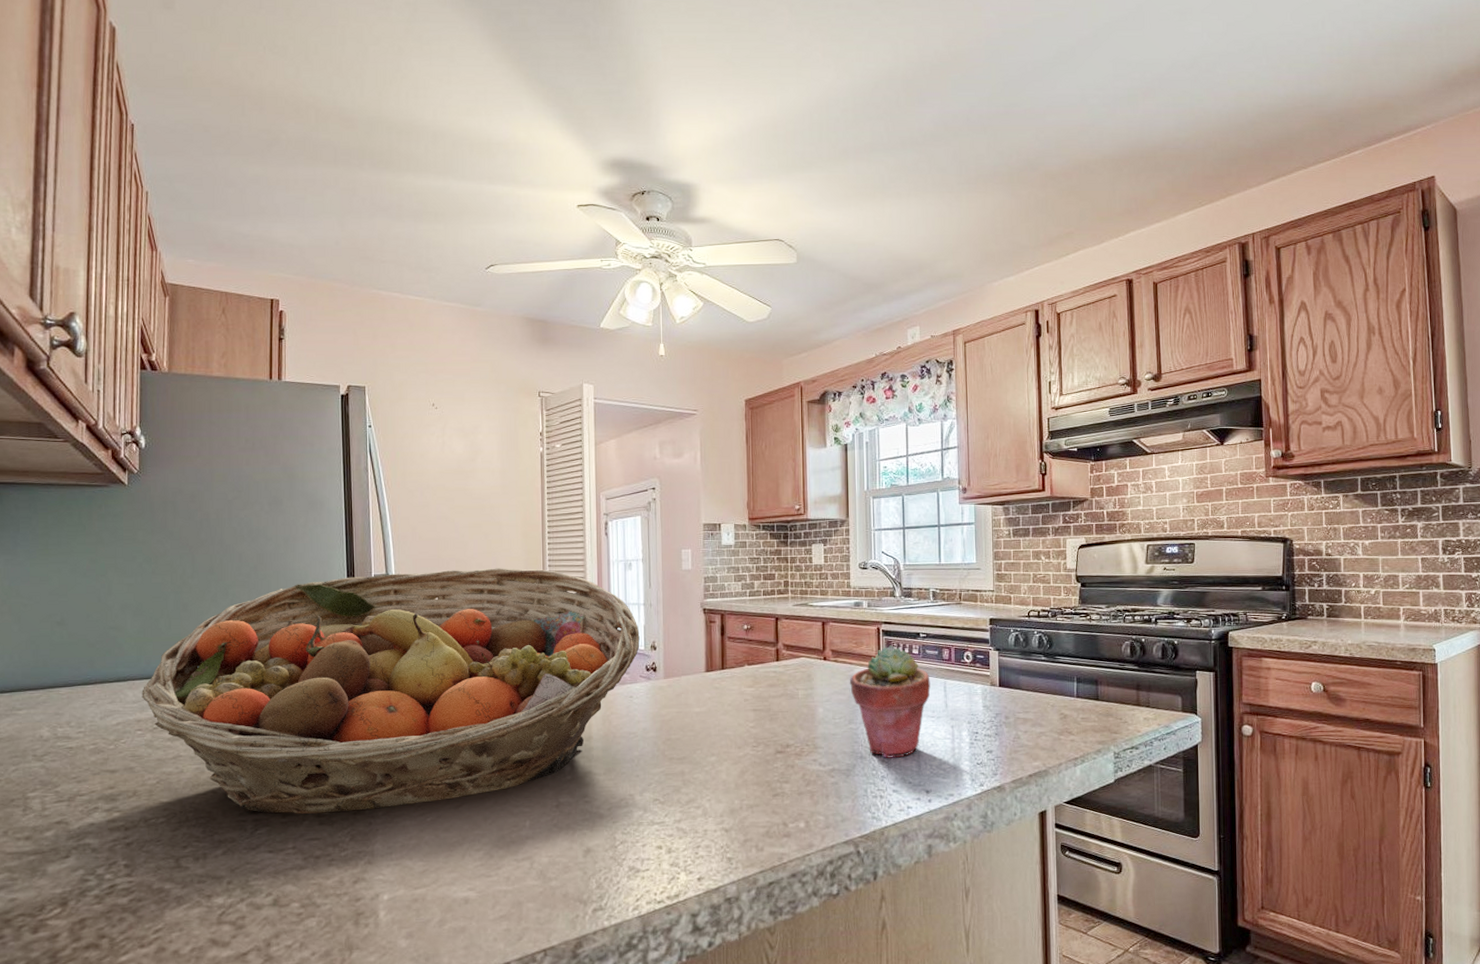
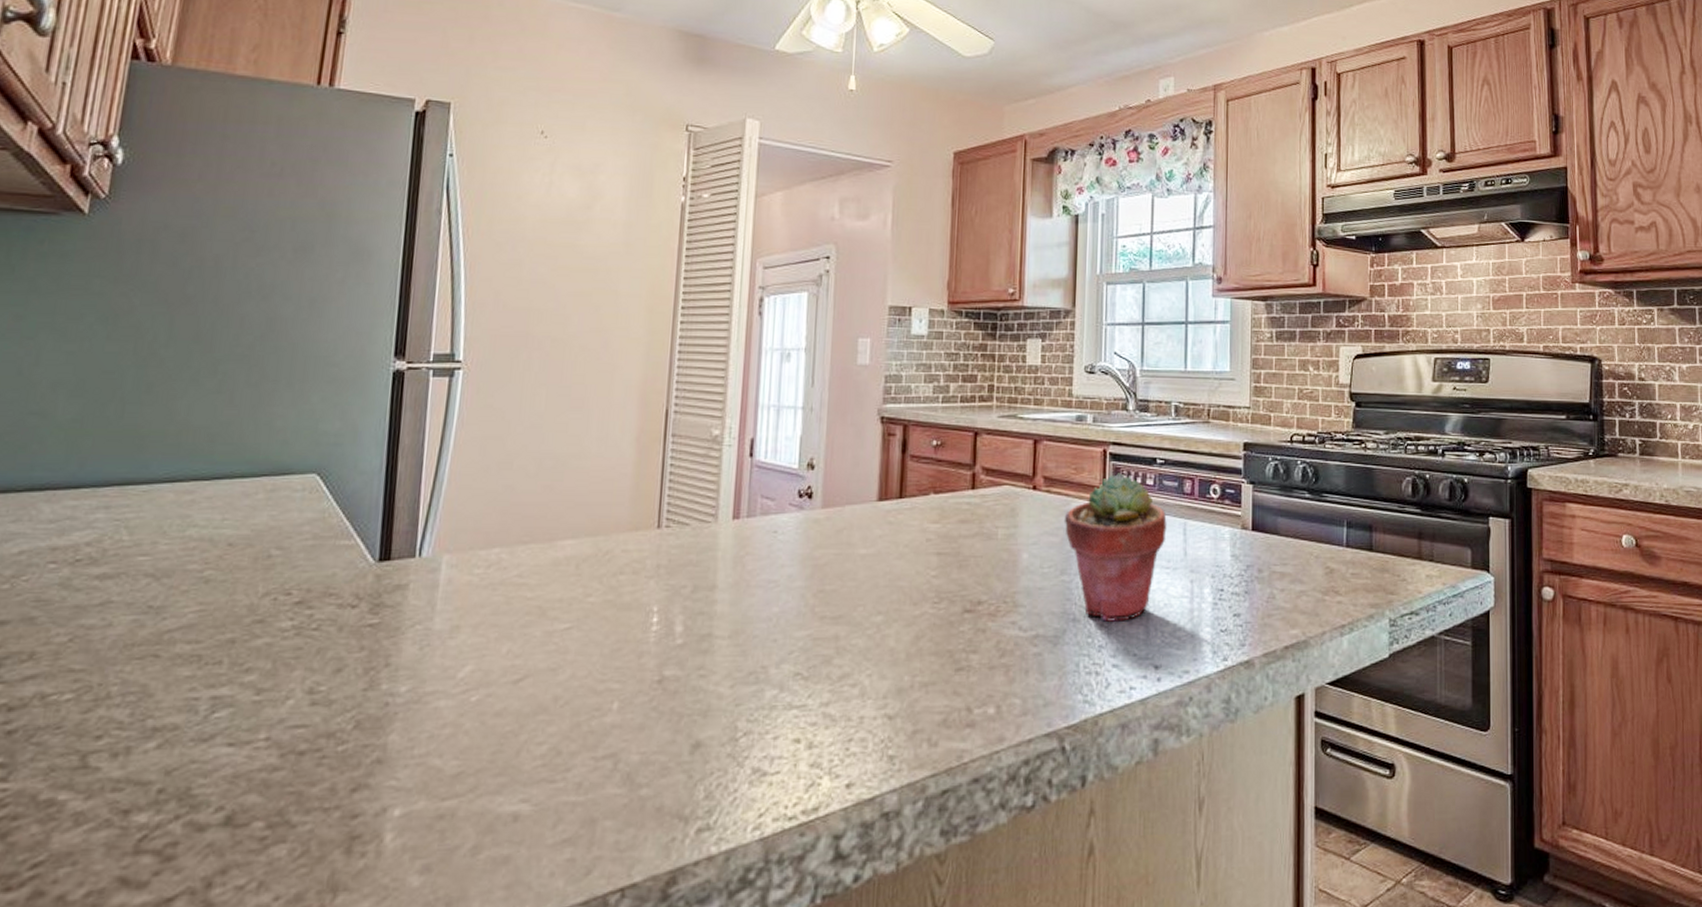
fruit basket: present [142,568,640,814] -> none [64,351,794,689]

